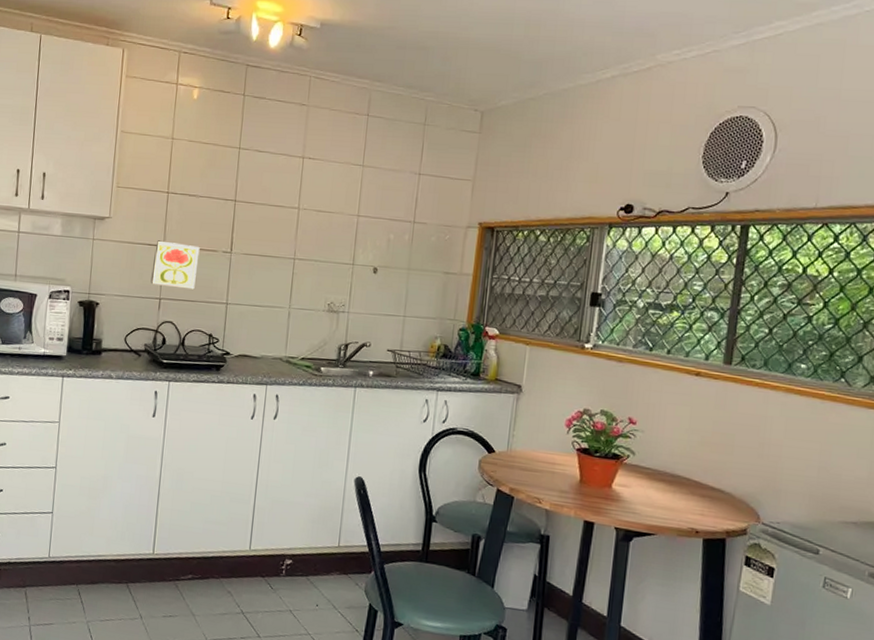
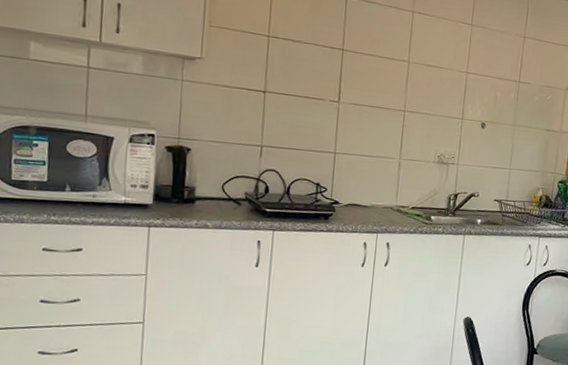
decorative tile: present [150,240,200,290] -> none [250,85,305,138]

